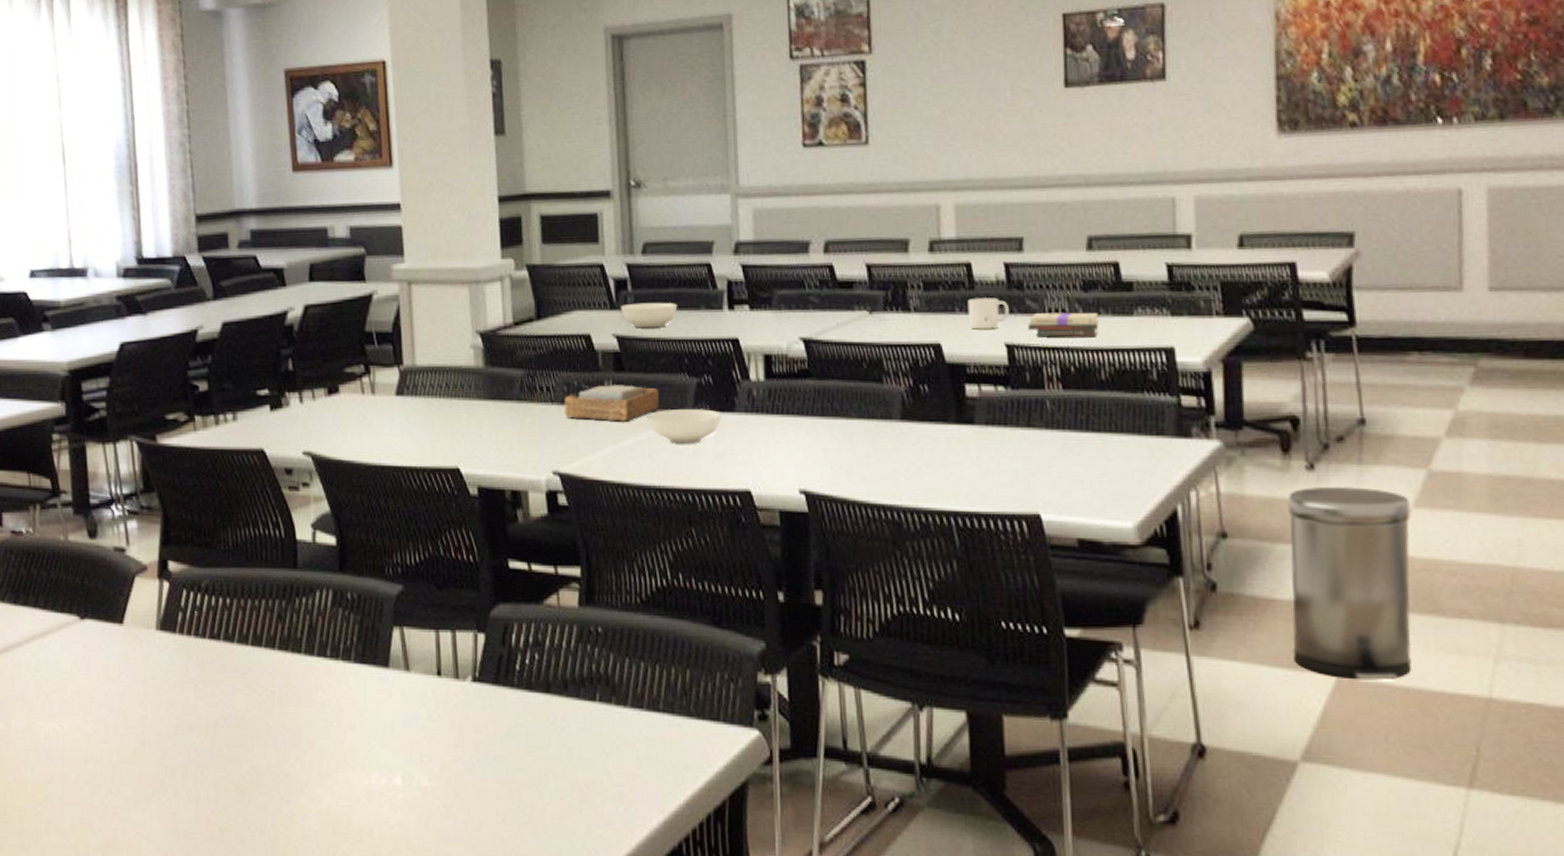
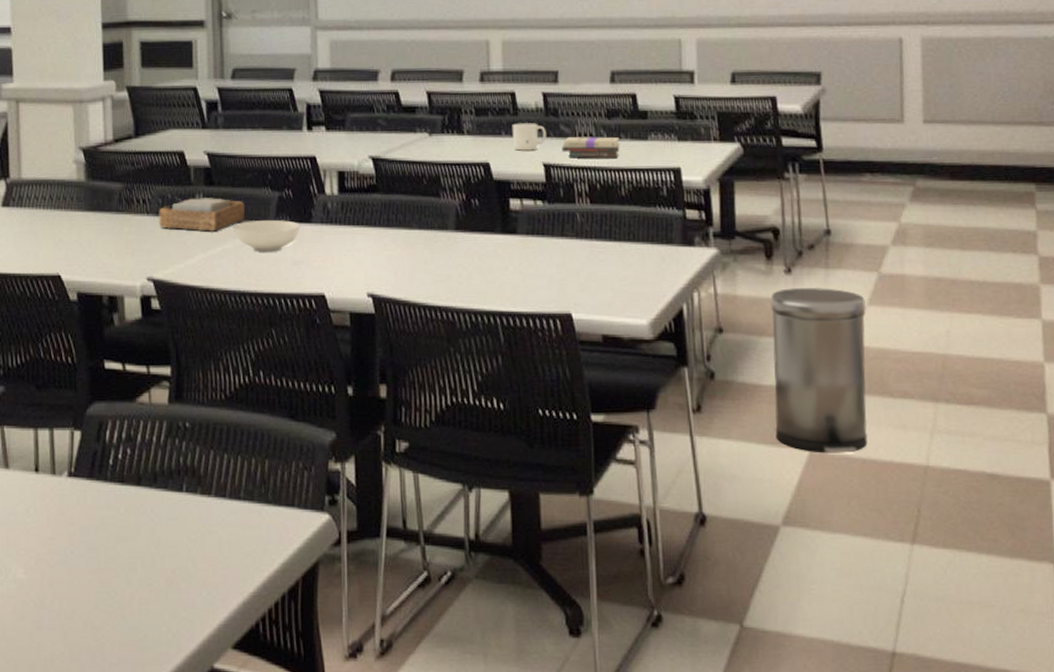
bowl: present [620,302,678,329] -> none [211,122,263,146]

